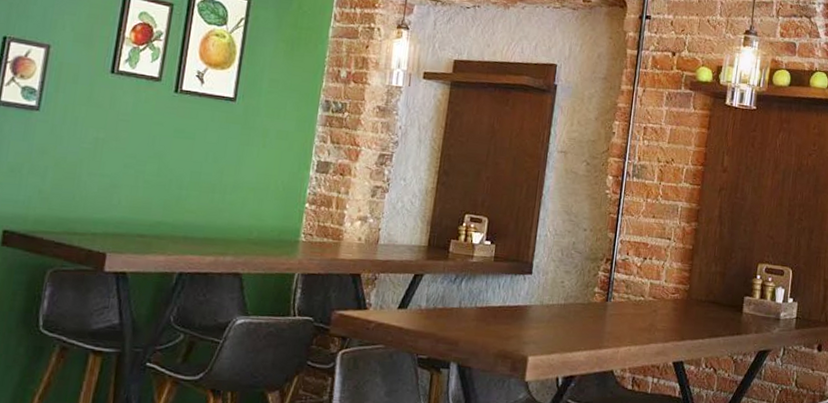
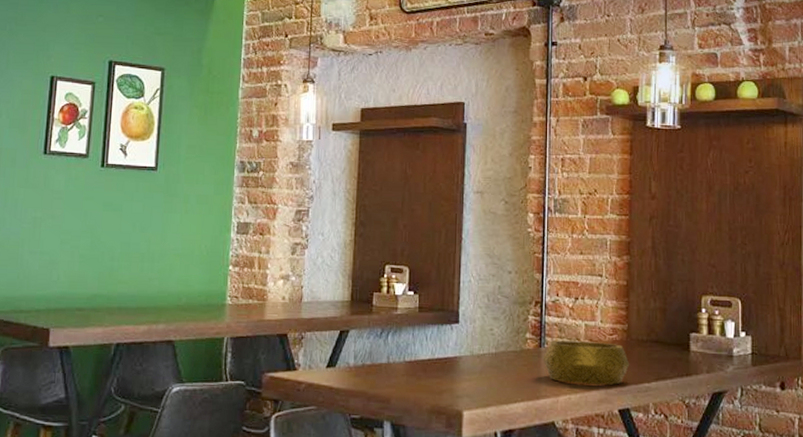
decorative bowl: none [608,296,688,340] -> present [542,340,630,385]

